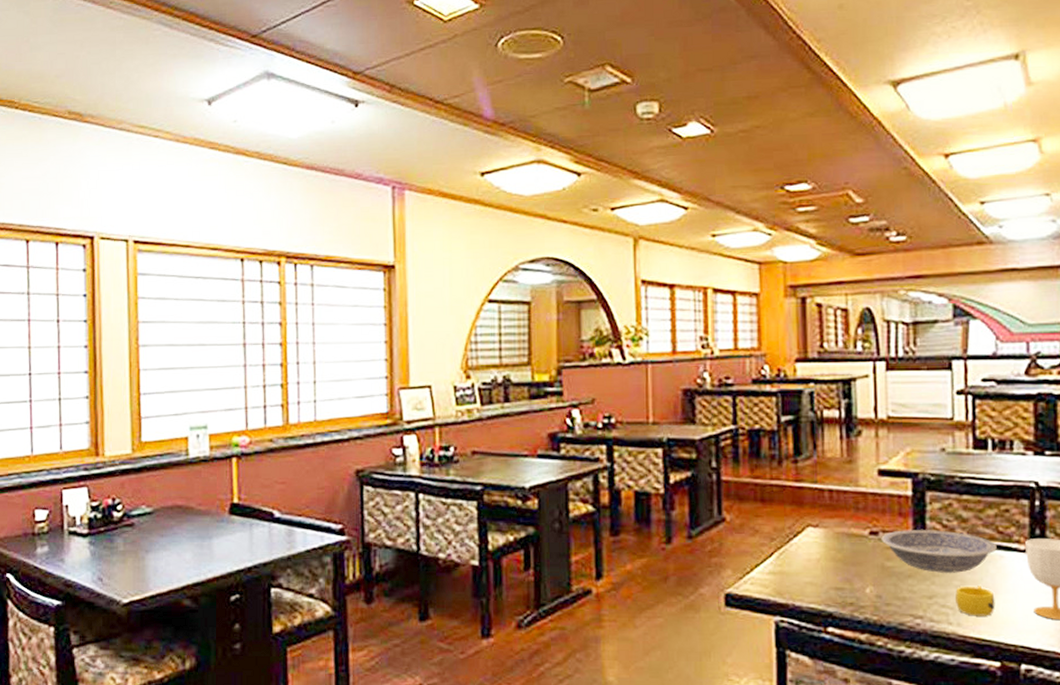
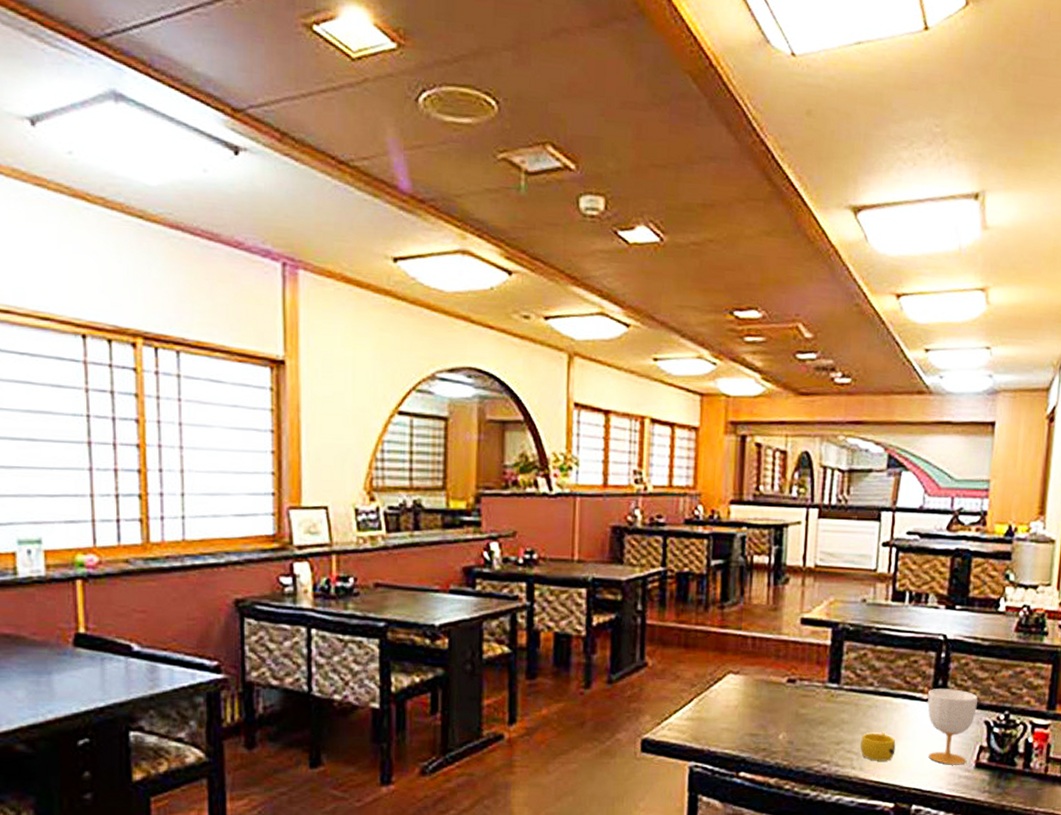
bowl: present [881,530,997,573] -> none [798,678,903,720]

